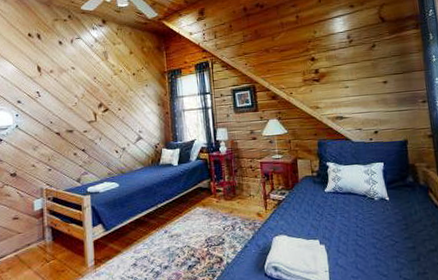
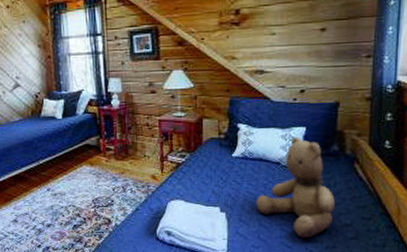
teddy bear: none [350,171,419,266] -> present [256,137,335,238]

